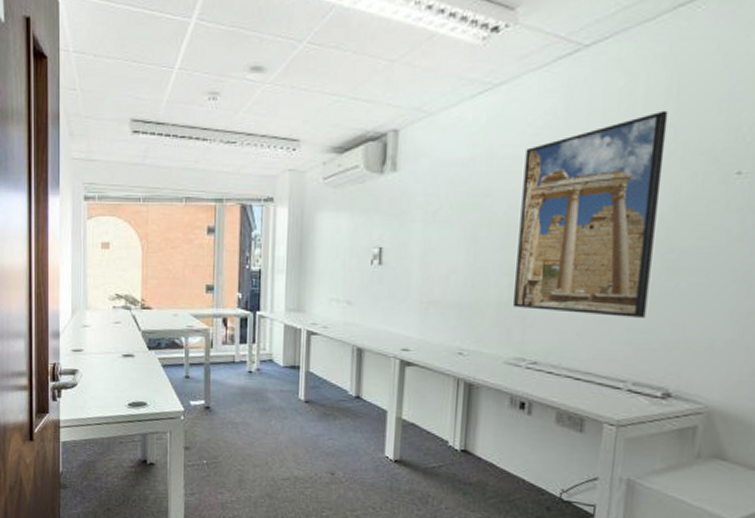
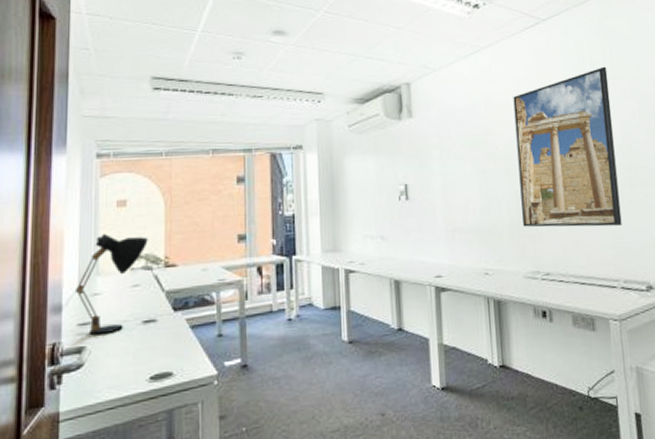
desk lamp: none [70,272,128,362] -> present [76,233,148,336]

